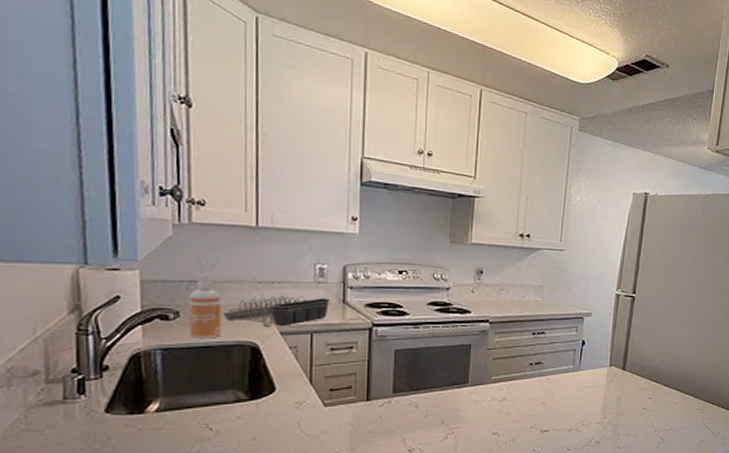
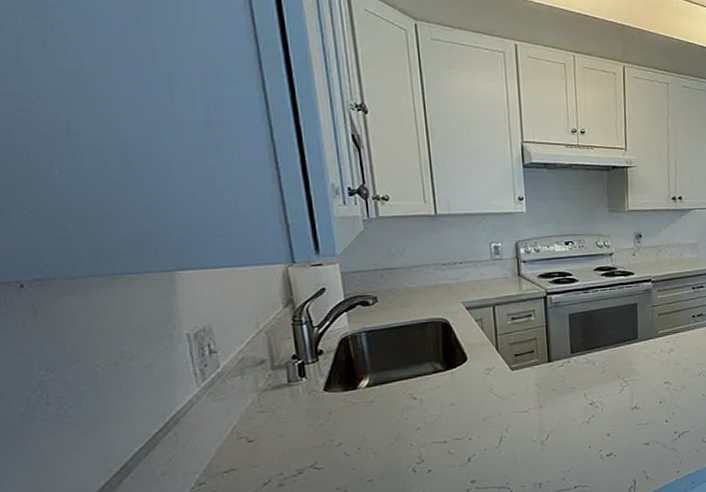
soap dispenser: present [188,275,222,338] -> none [383,262,415,320]
dish rack: present [223,296,331,327] -> none [414,273,507,304]

